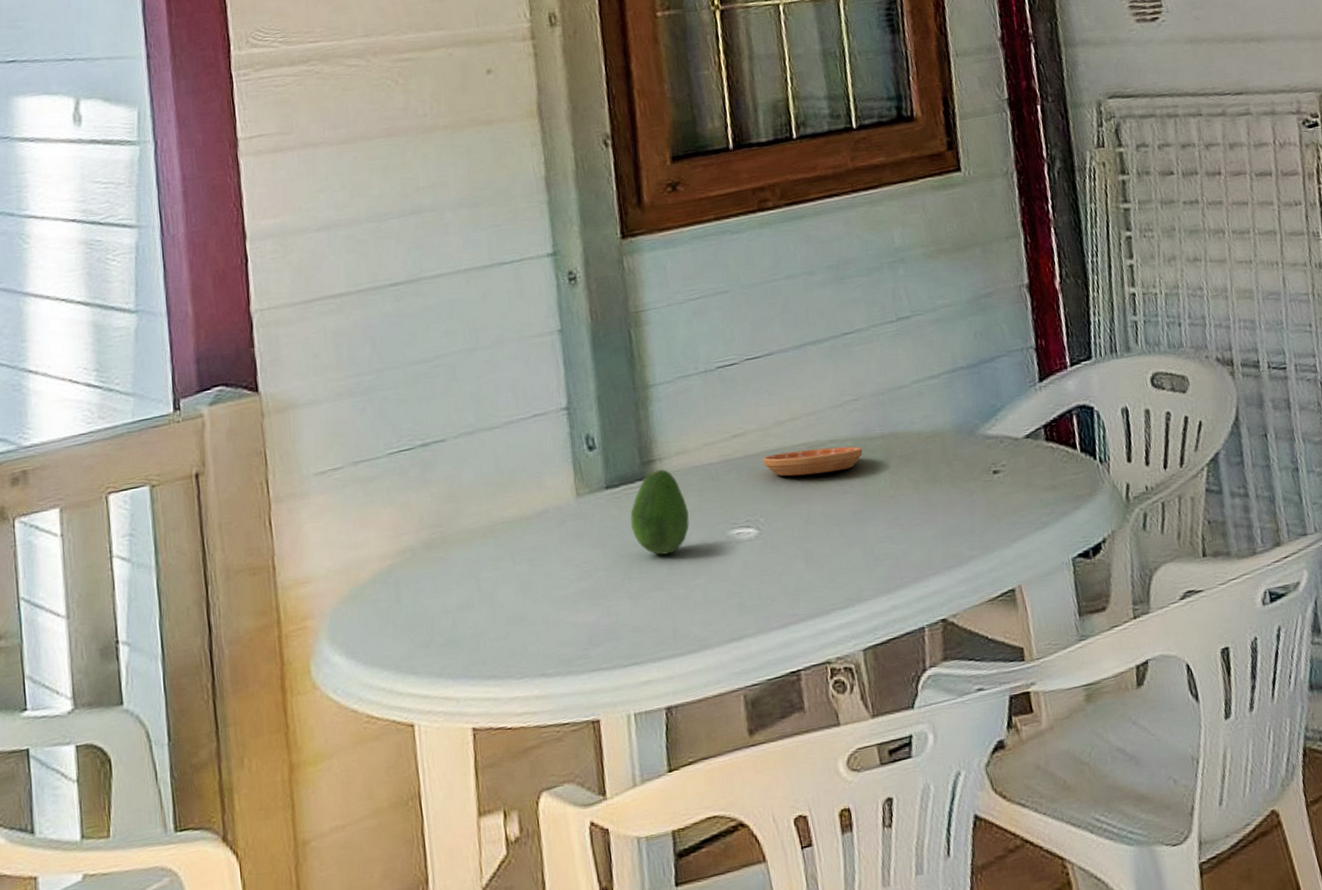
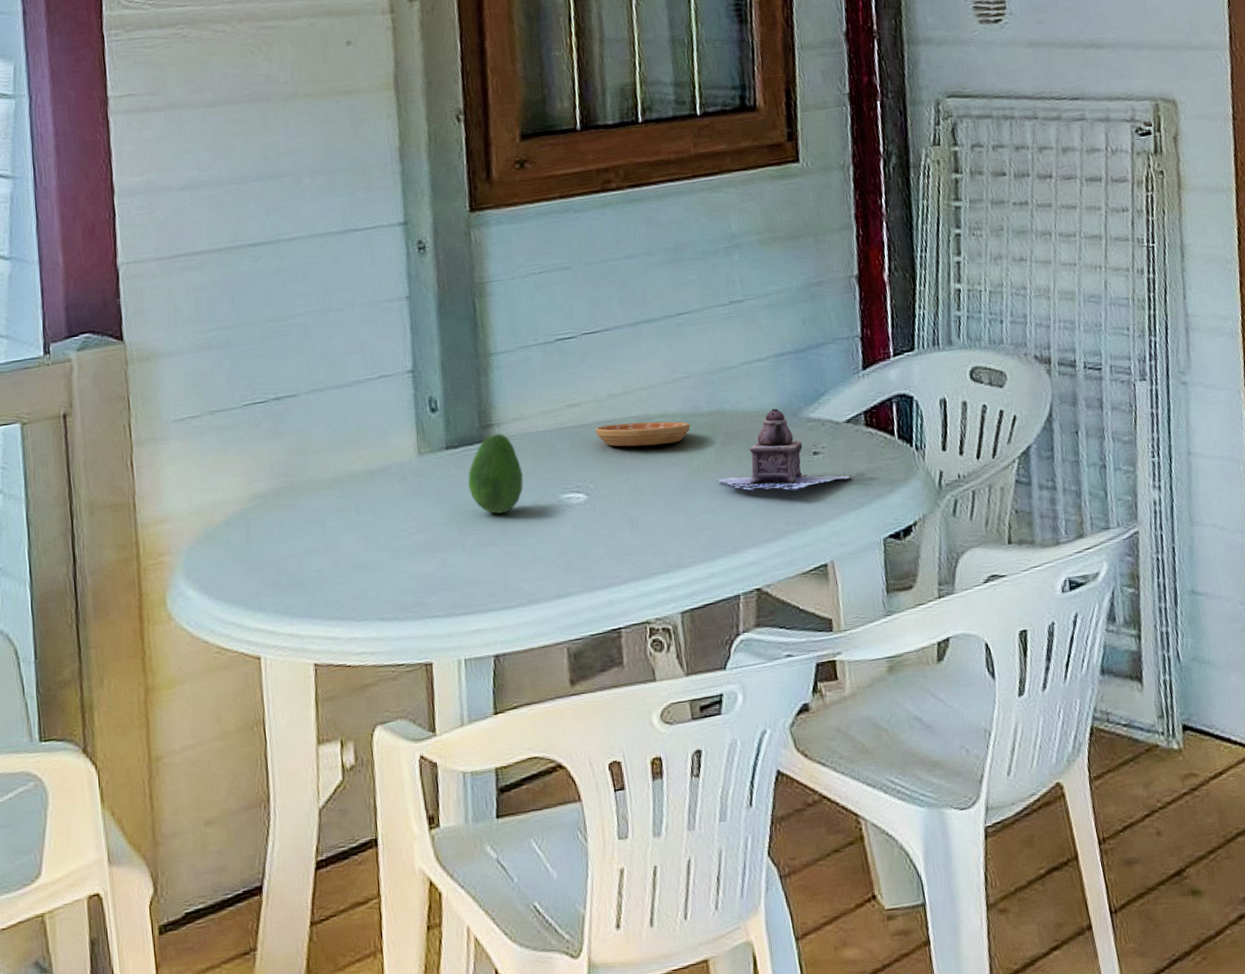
teapot: none [893,427,1035,516] -> present [716,409,852,491]

